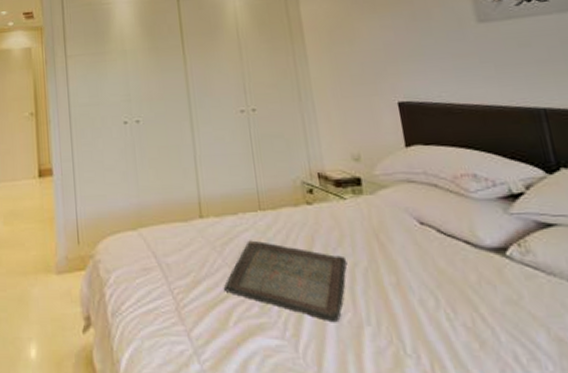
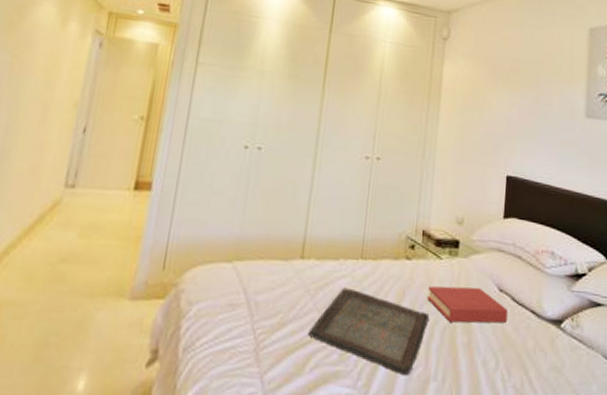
hardback book: none [337,223,437,263] -> present [427,286,508,324]

